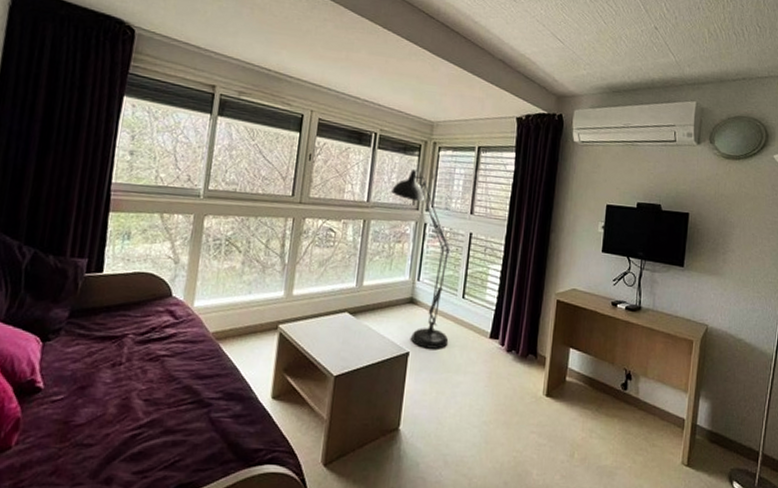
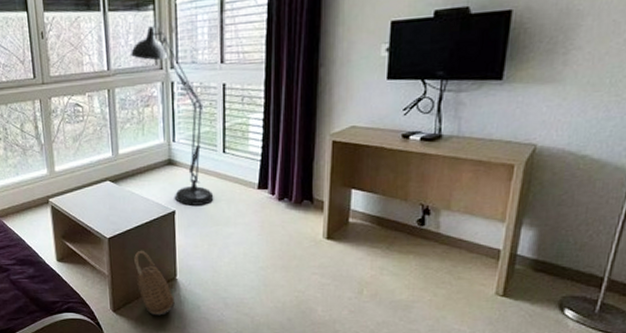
basket: none [356,393,394,473] -> present [134,250,175,316]

